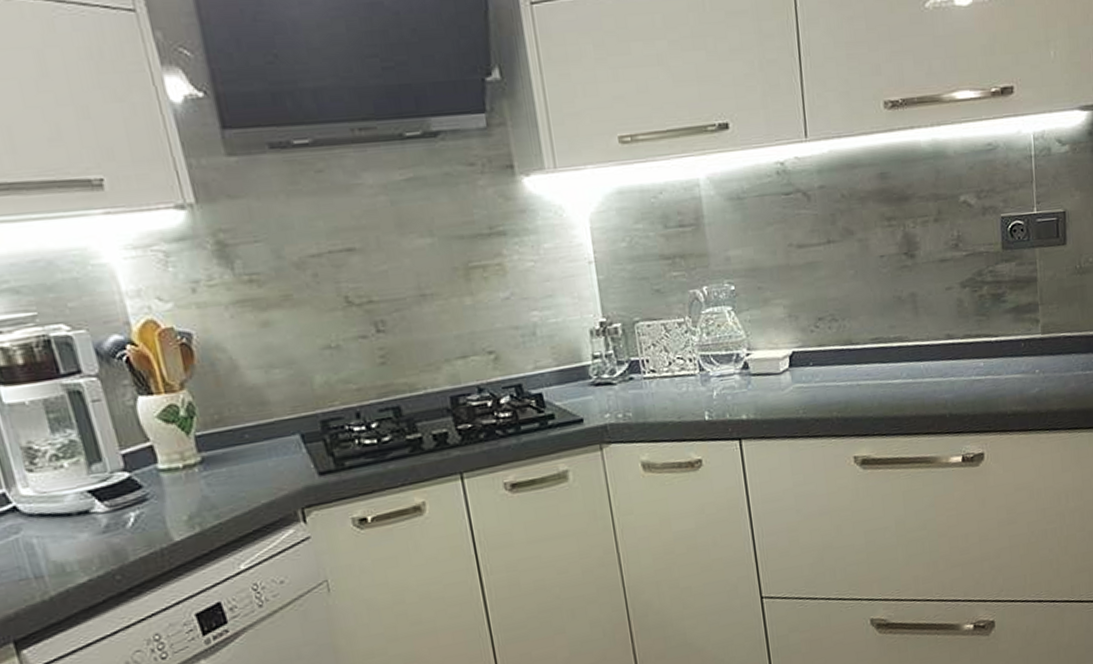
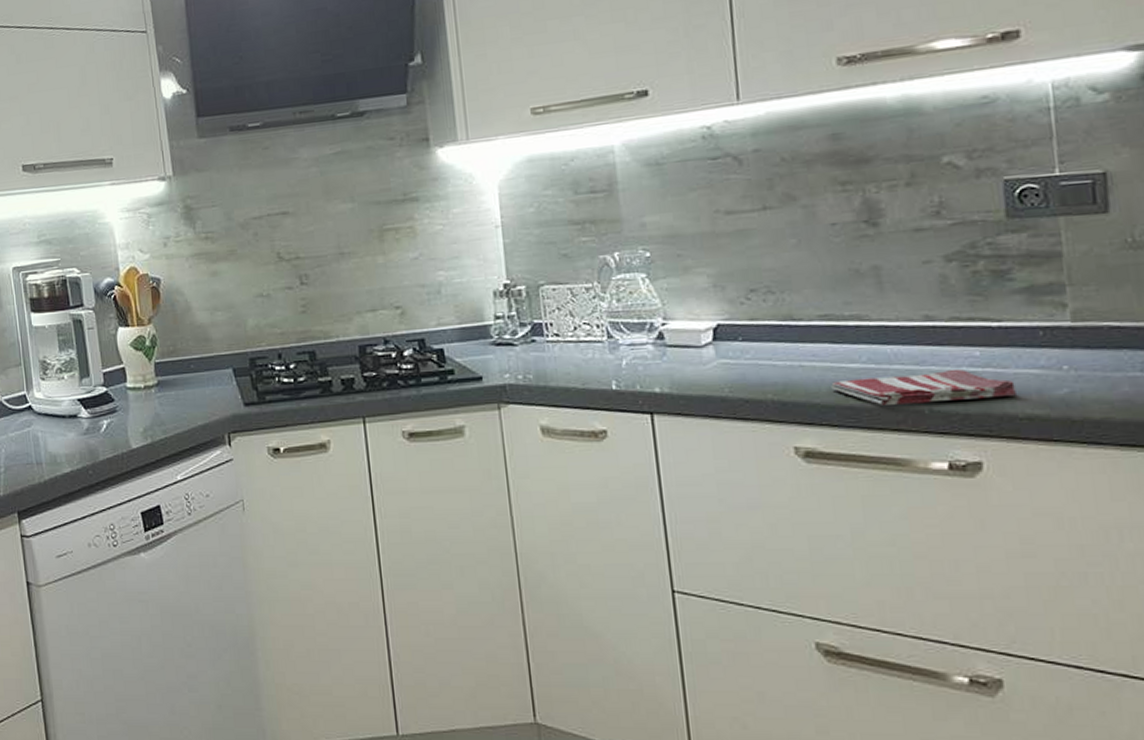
dish towel: none [880,378,1006,414] -> present [831,368,1016,405]

